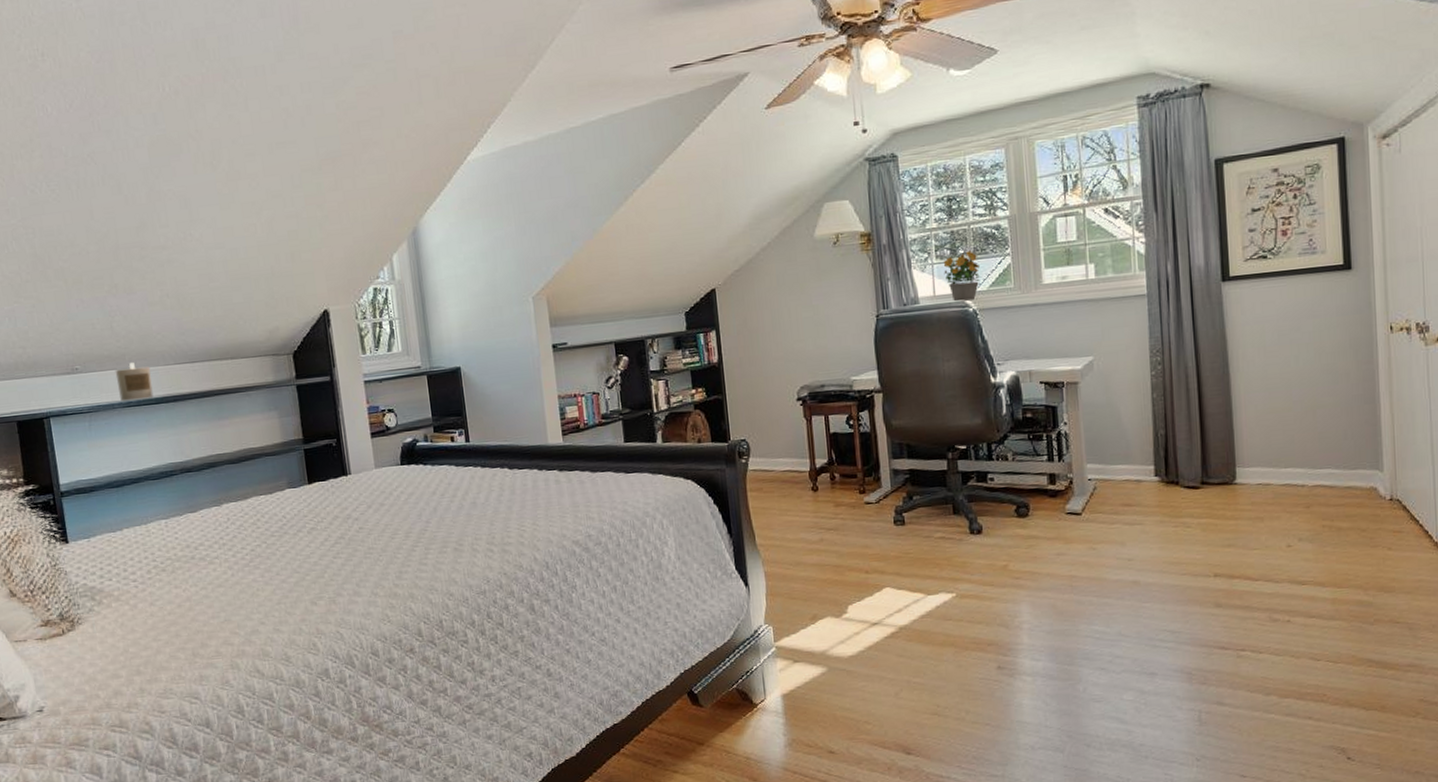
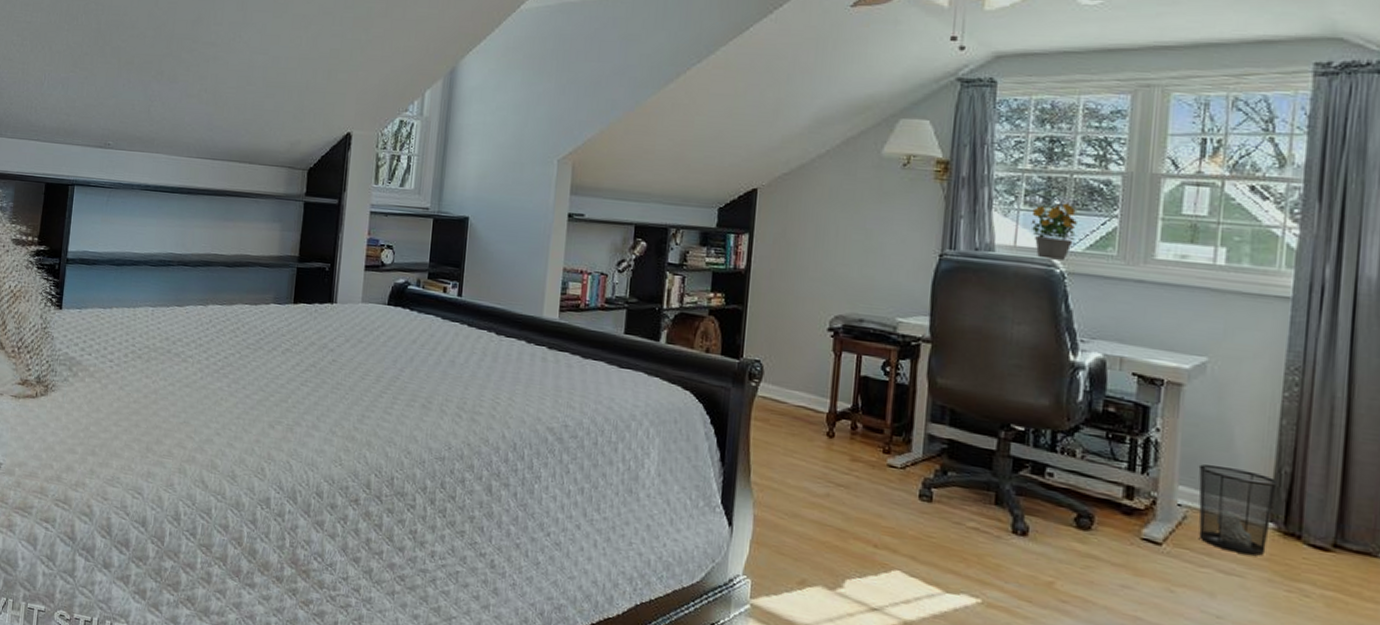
candle: present [115,363,154,402] -> none [140,148,174,186]
waste bin: none [1099,440,1157,507] -> present [1198,463,1278,556]

